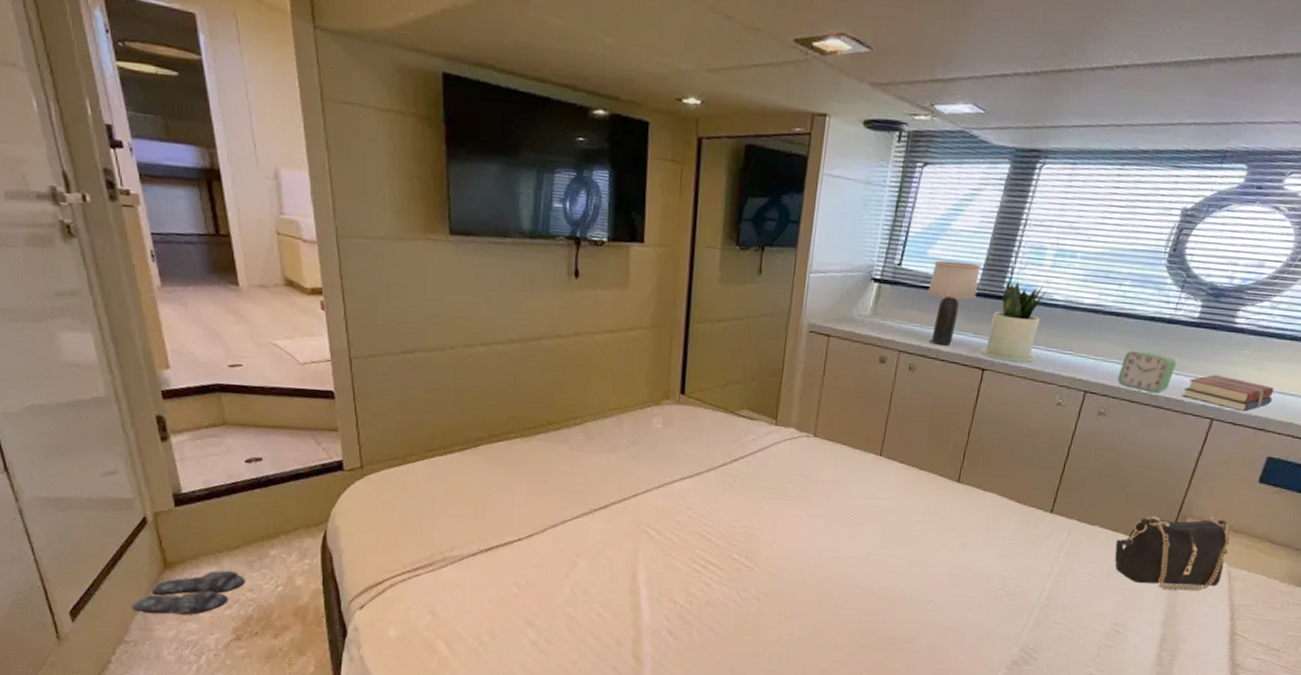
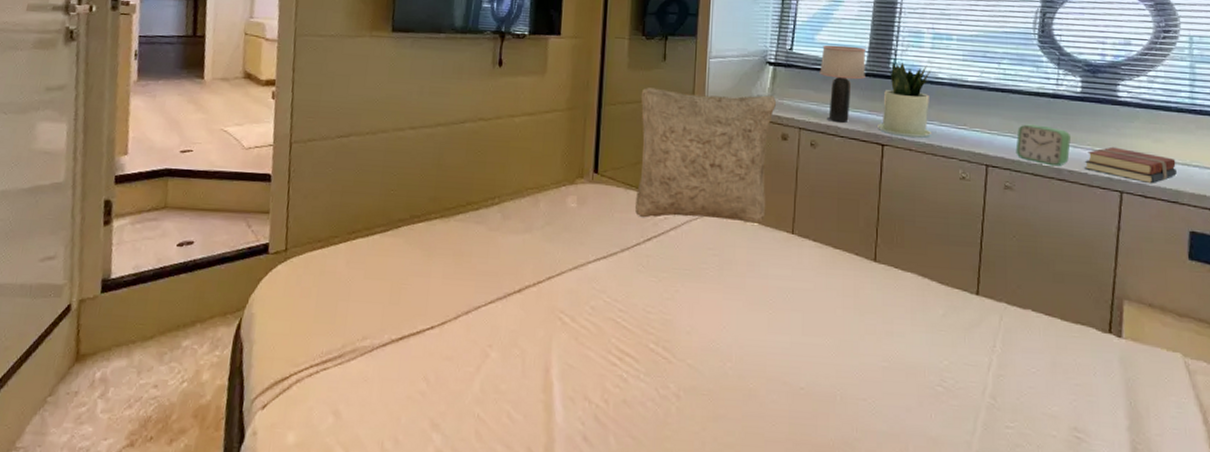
slippers: present [132,570,245,615] -> none [32,363,153,416]
pillow: none [722,304,879,446] -> present [634,87,777,224]
handbag: present [1114,515,1232,591] -> none [1053,297,1180,387]

